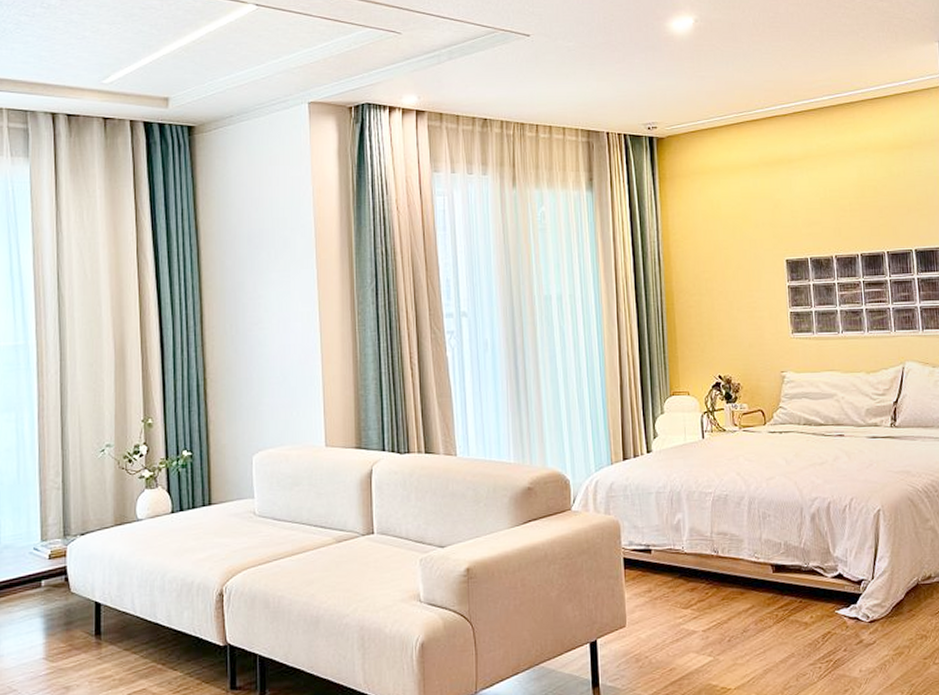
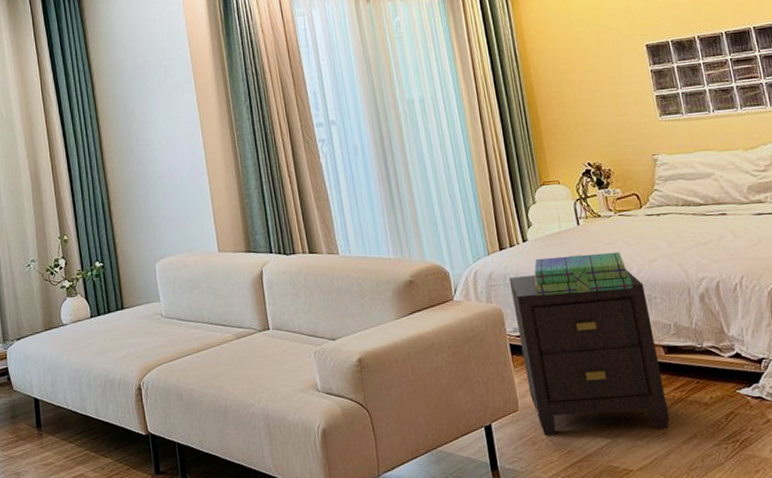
nightstand: none [629,487,771,654] -> present [508,270,670,437]
stack of books: none [654,467,750,510] -> present [534,251,634,296]

